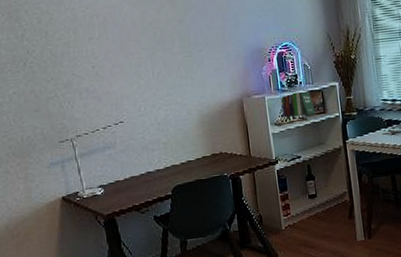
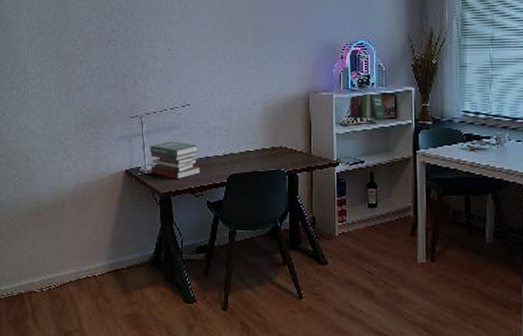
books: none [86,160,144,200] -> present [150,141,201,180]

